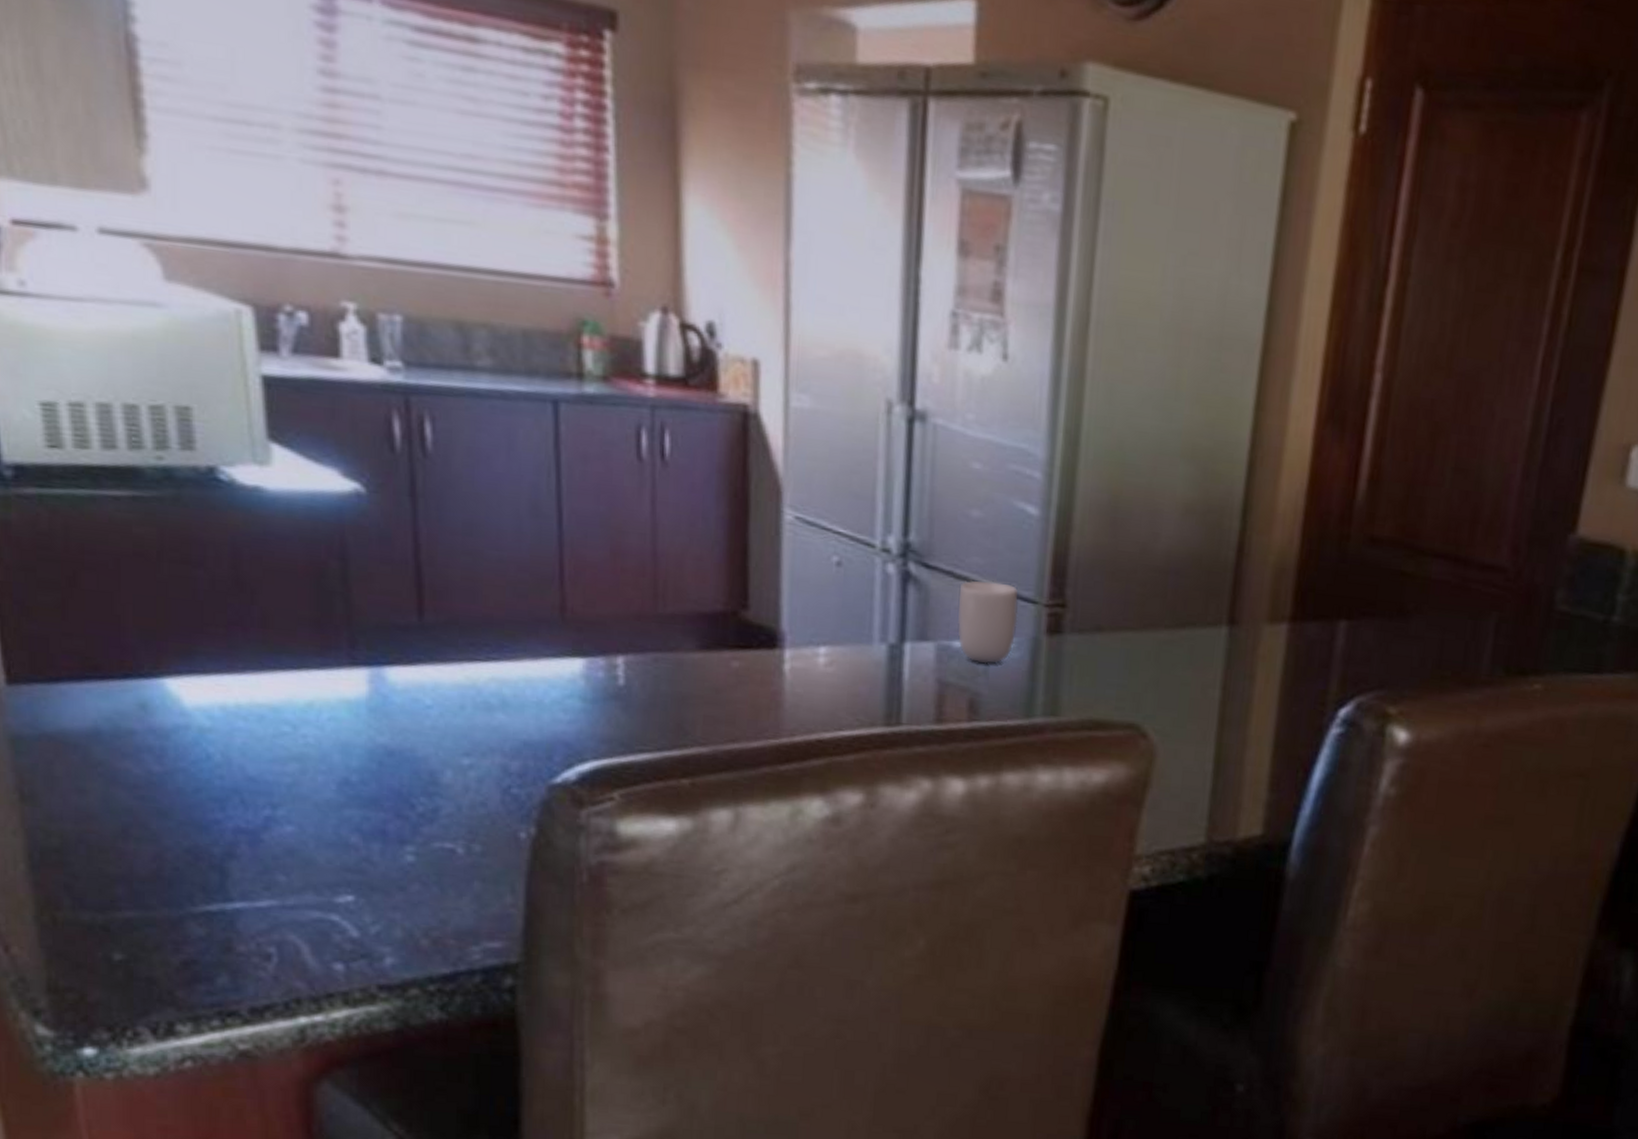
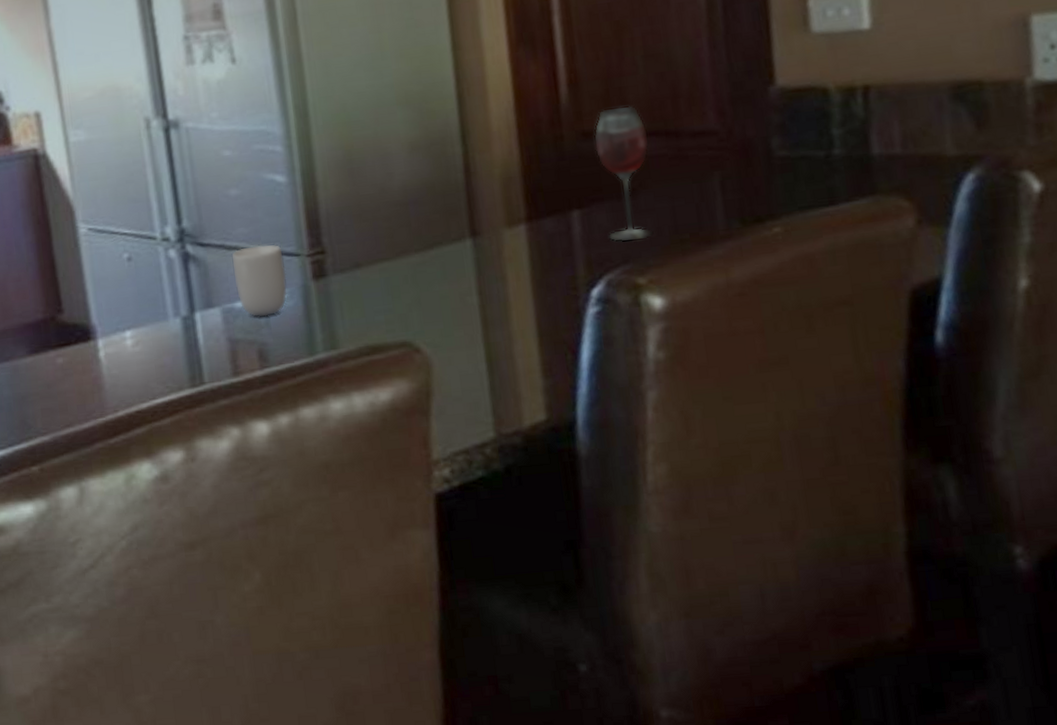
wineglass: none [1371,517,1437,668] -> present [593,106,653,242]

